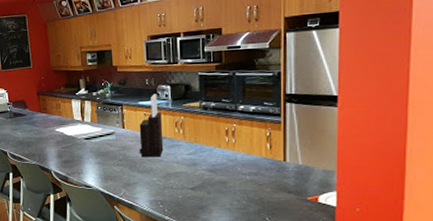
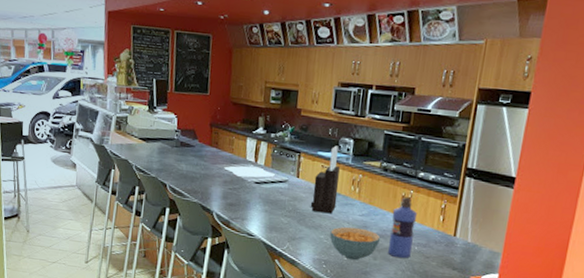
cereal bowl: none [162,166,211,197] -> present [330,226,381,261]
water bottle: none [219,130,244,190] -> present [388,197,418,259]

